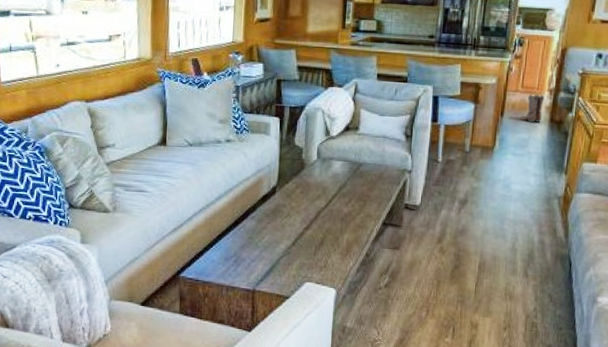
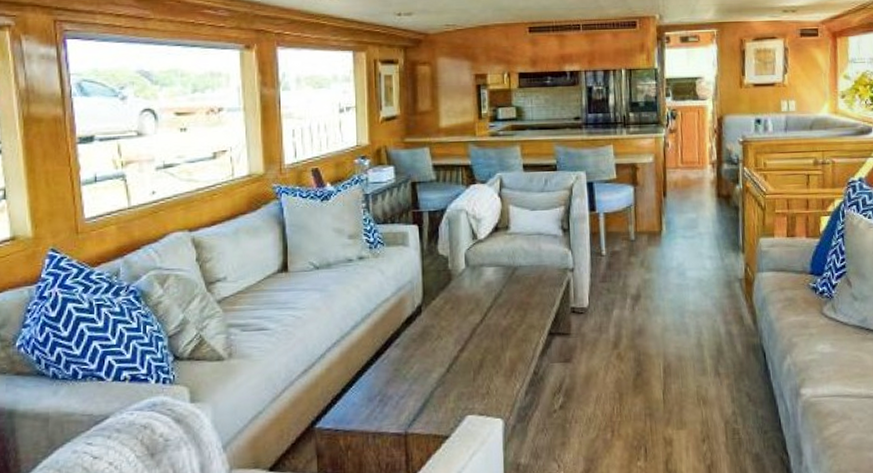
boots: present [520,94,544,123] -> none [684,168,708,200]

